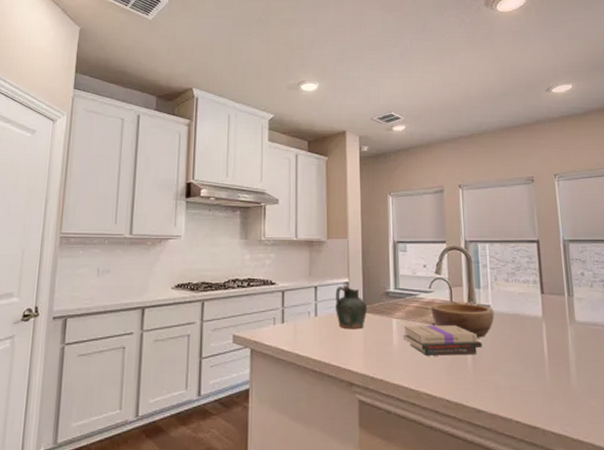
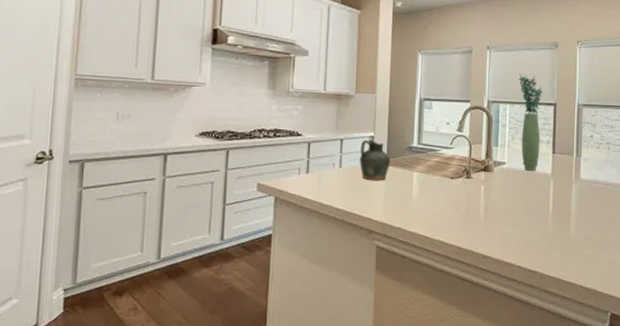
books: present [402,326,482,356] -> none [422,179,495,207]
bowl: present [431,303,495,338] -> none [450,158,508,192]
vase: none [495,211,527,314] -> present [518,73,543,171]

